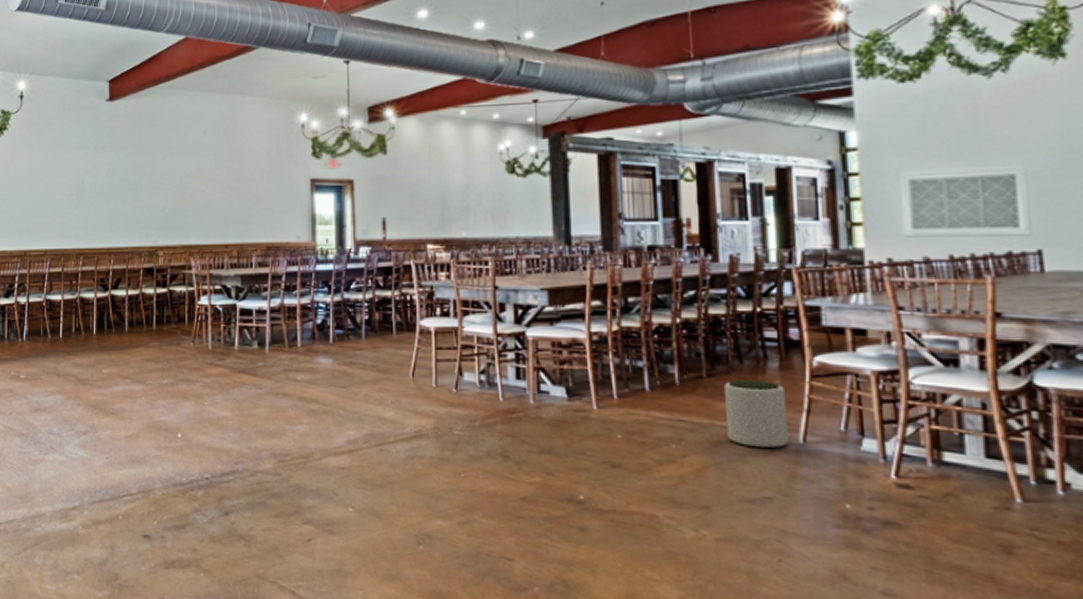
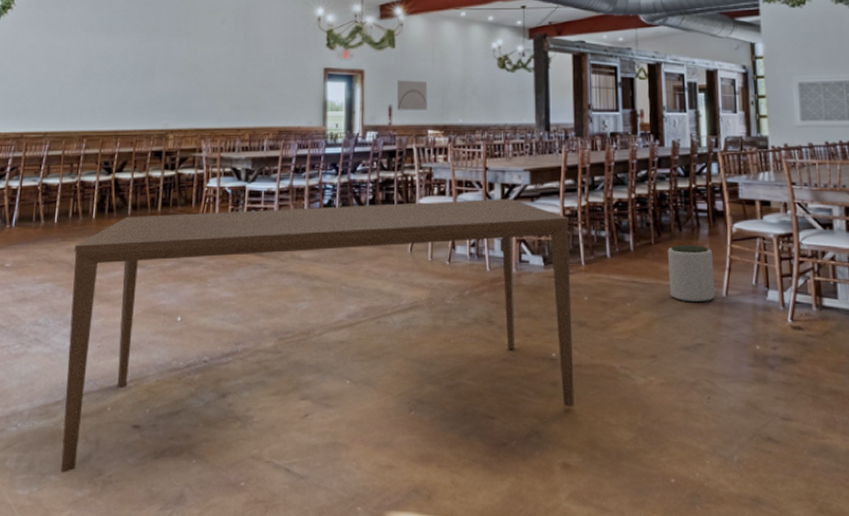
dining table: none [79,321,608,573] -> present [60,199,574,473]
wall art: none [390,189,426,223] -> present [396,80,428,110]

